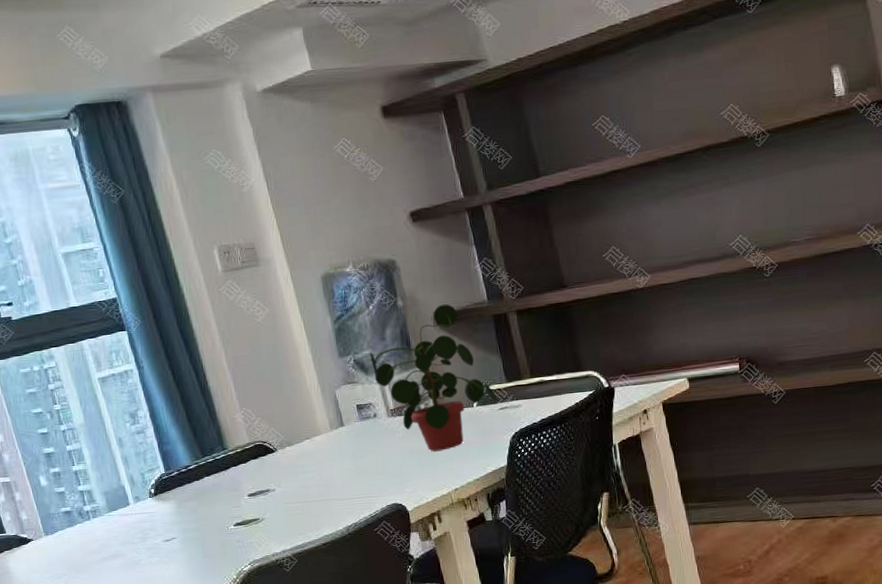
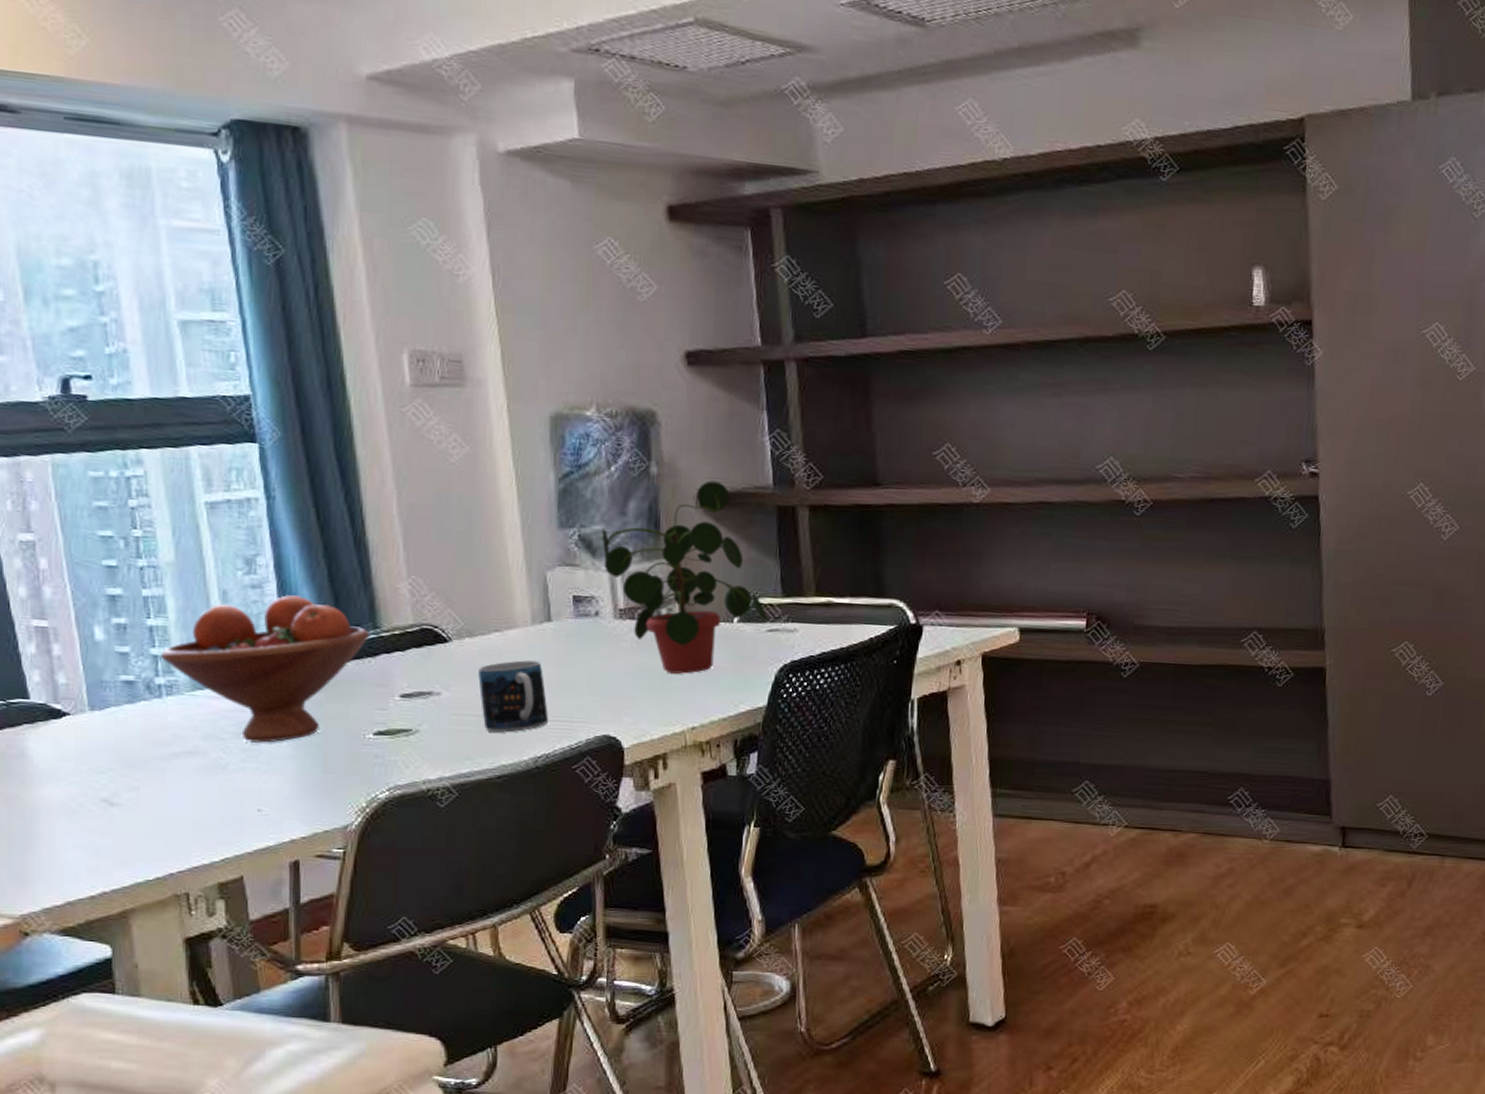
fruit bowl: none [85,434,222,543] -> present [162,595,371,743]
mug: none [298,456,352,513] -> present [478,660,548,733]

